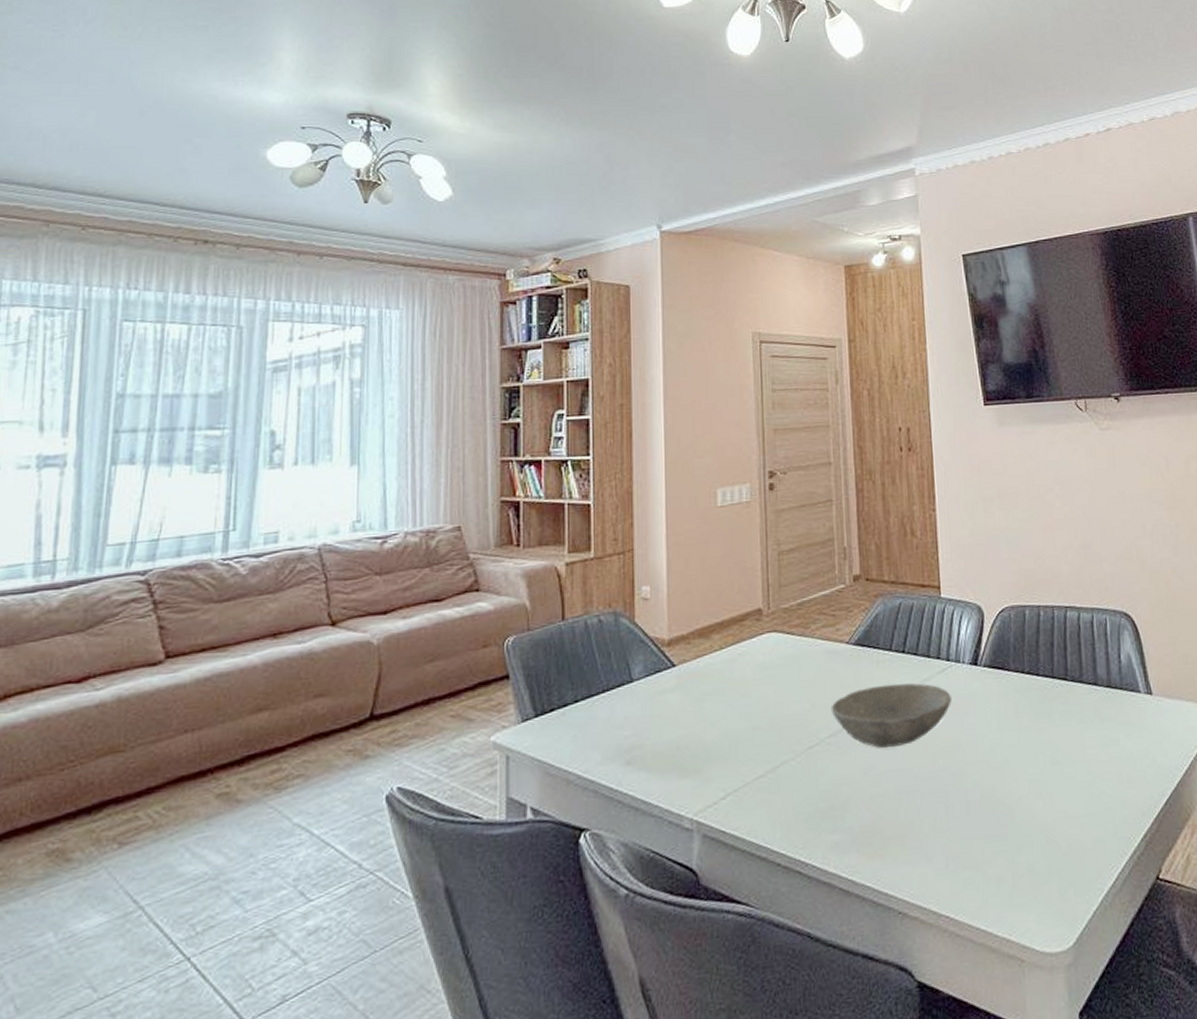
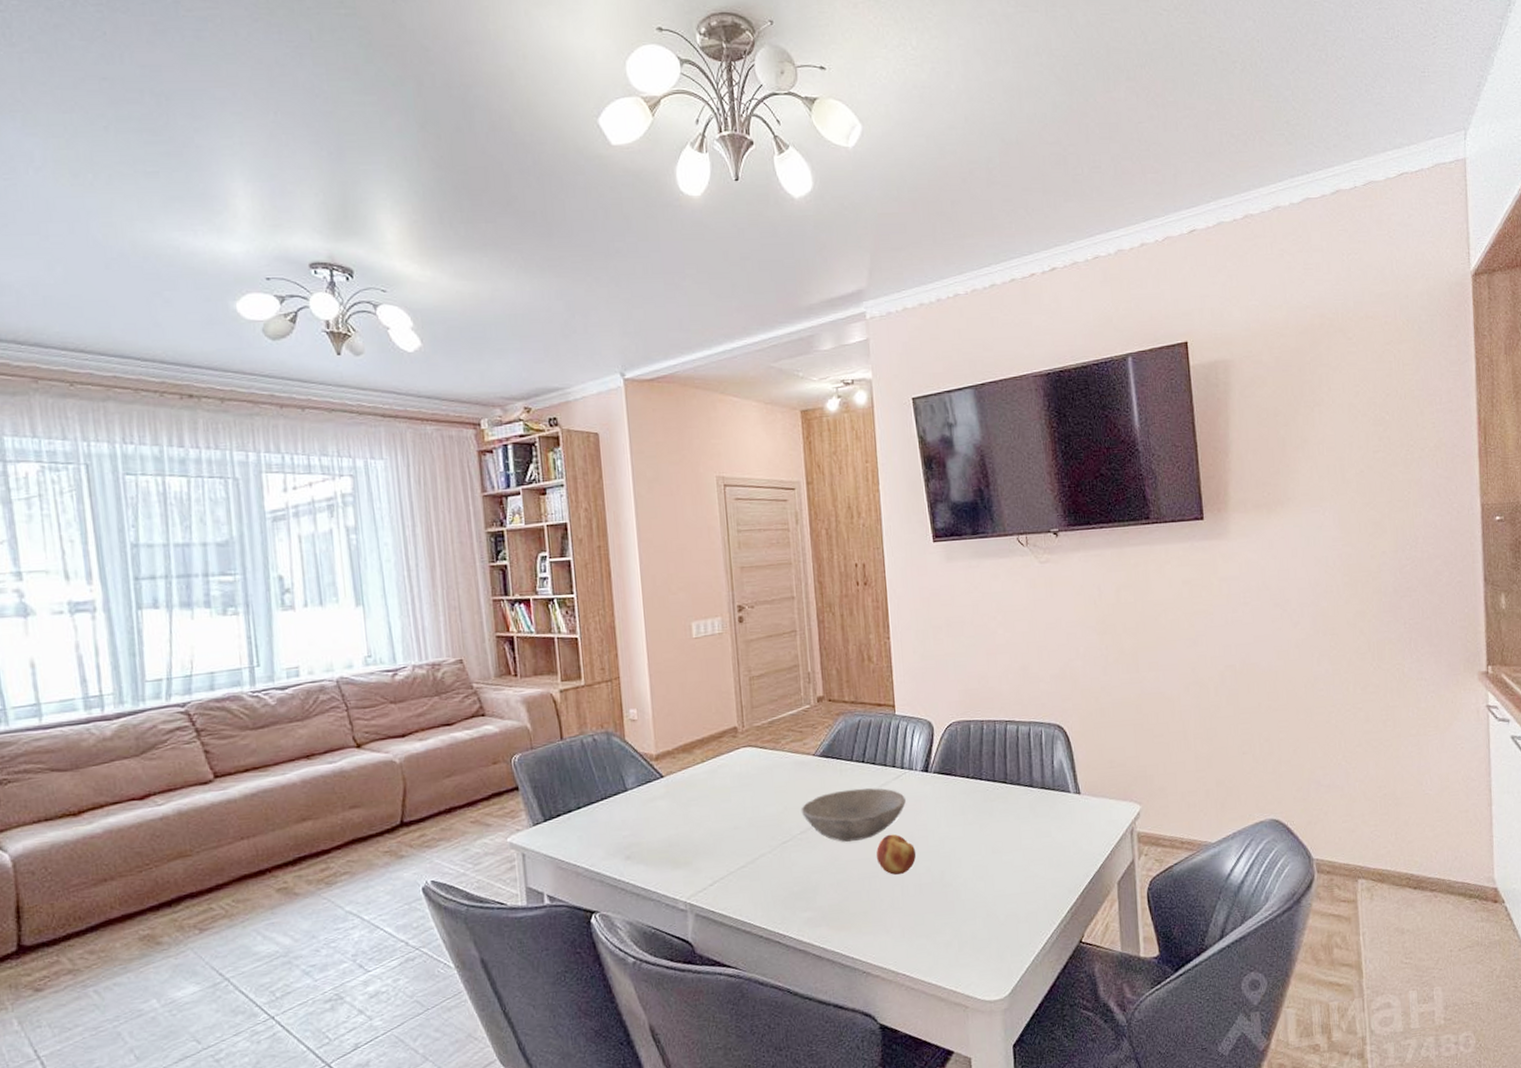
fruit: none [917,739,963,790] -> present [876,834,916,875]

